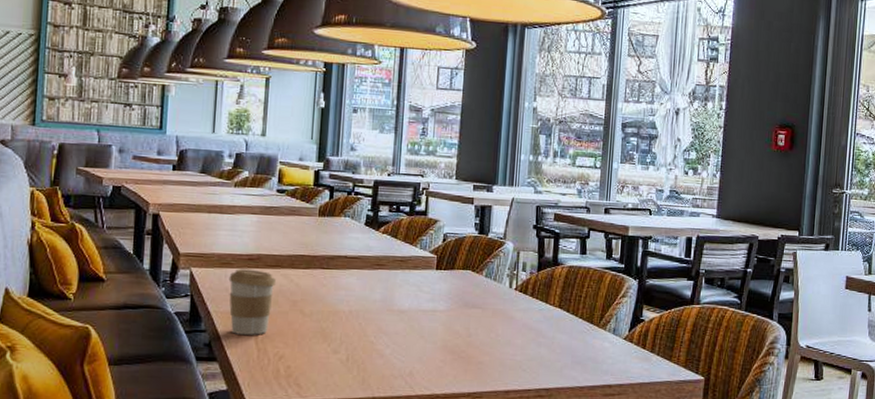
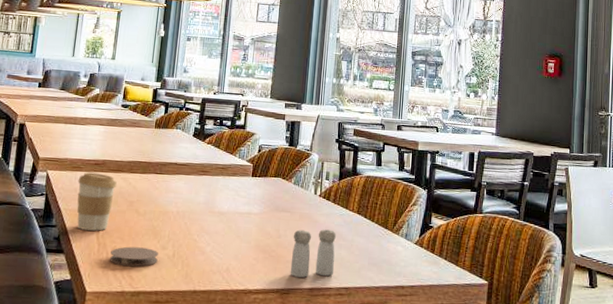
coaster: none [273,351,329,373] -> present [110,246,158,267]
salt and pepper shaker: none [482,326,535,379] -> present [290,229,336,278]

